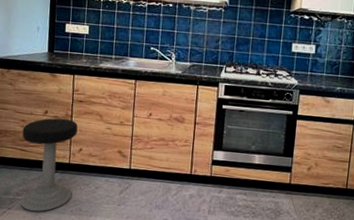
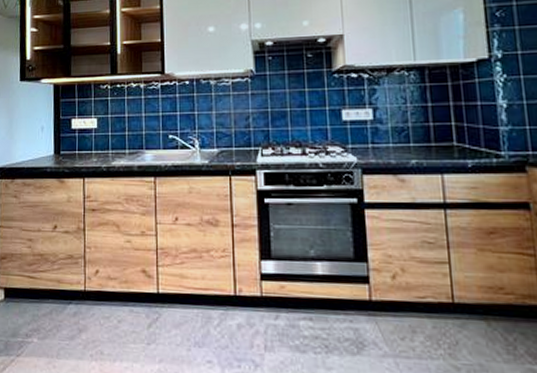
stool: present [21,118,78,212] -> none [29,233,92,359]

